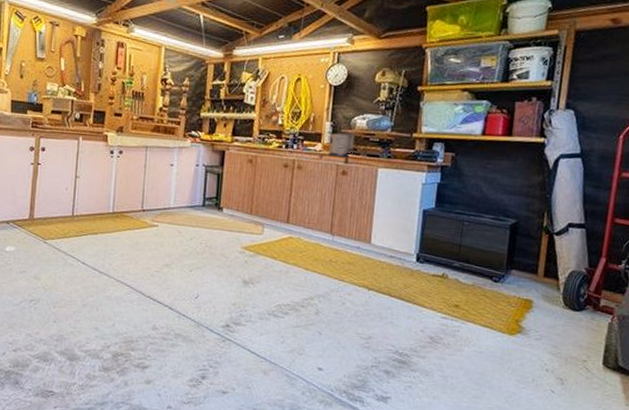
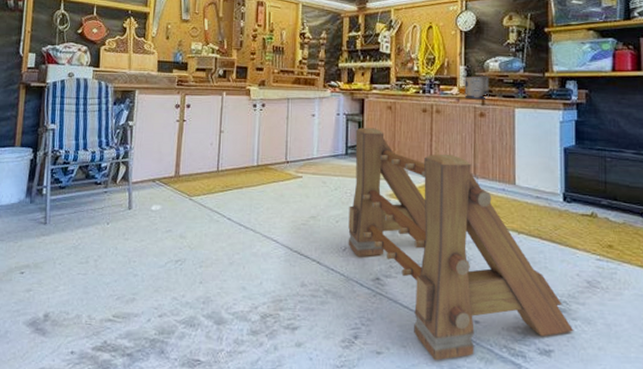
sawhorse: none [200,179,412,402] -> present [348,127,574,361]

